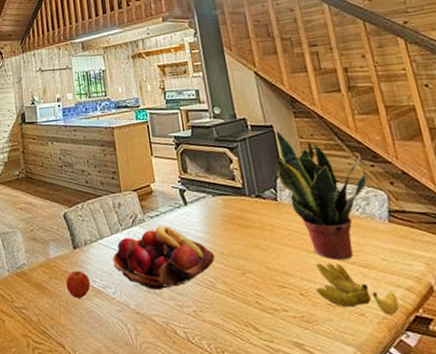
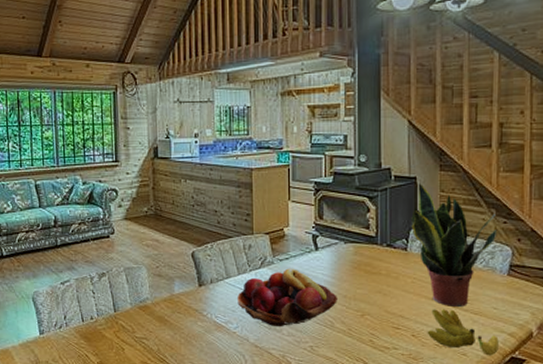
apple: present [65,270,91,299] -> none [188,306,213,332]

